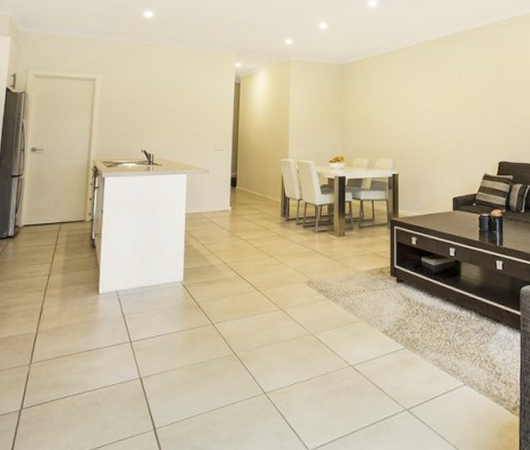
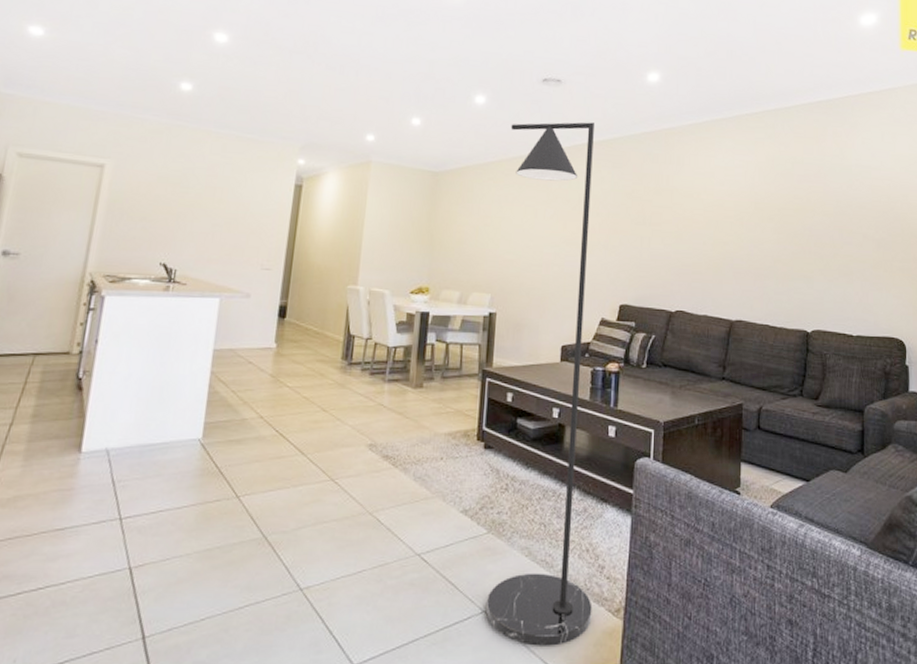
floor lamp: none [399,14,494,437] -> present [486,122,594,646]

